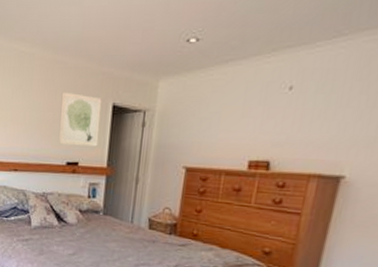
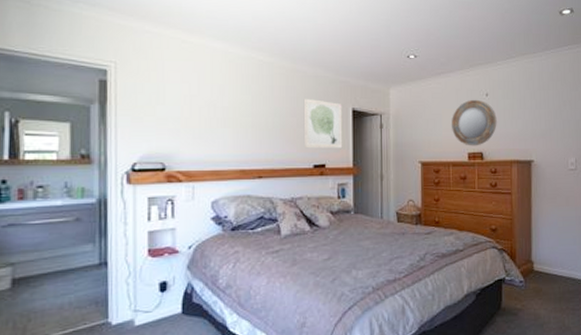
home mirror: none [231,94,300,153] -> present [451,99,497,146]

